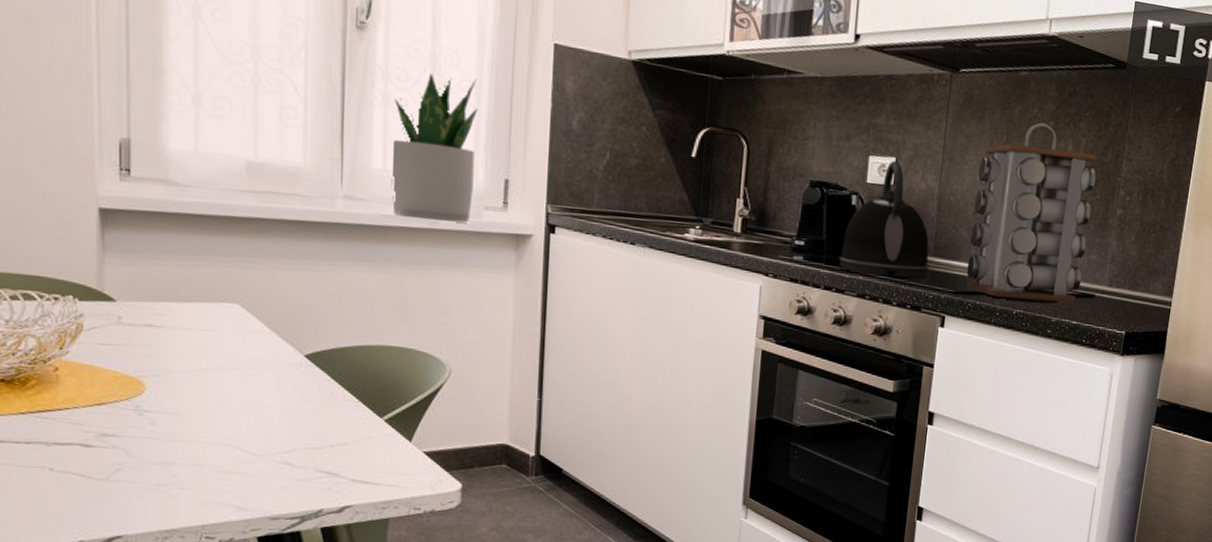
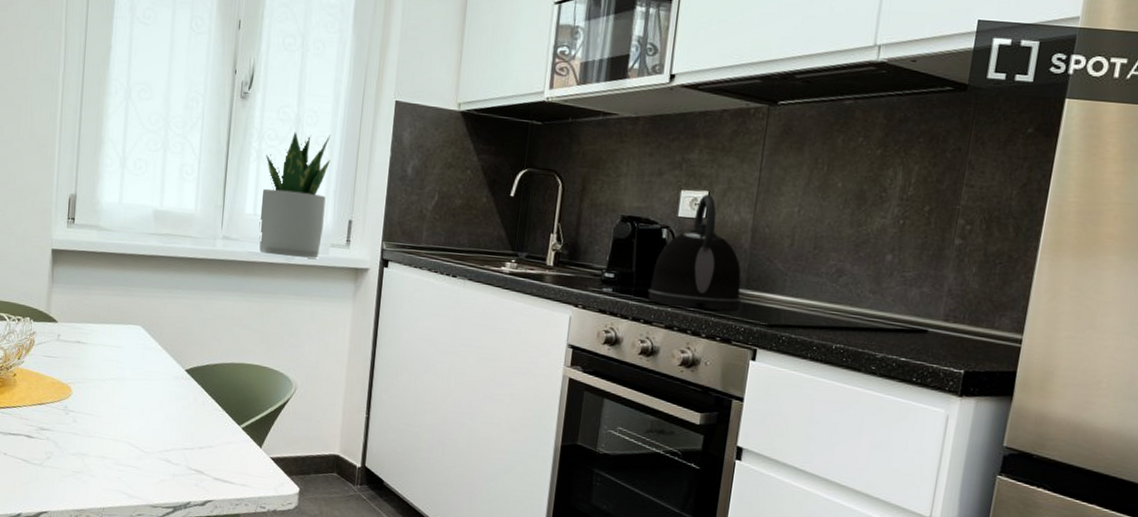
spice rack: present [966,122,1096,304] -> none [781,151,931,339]

